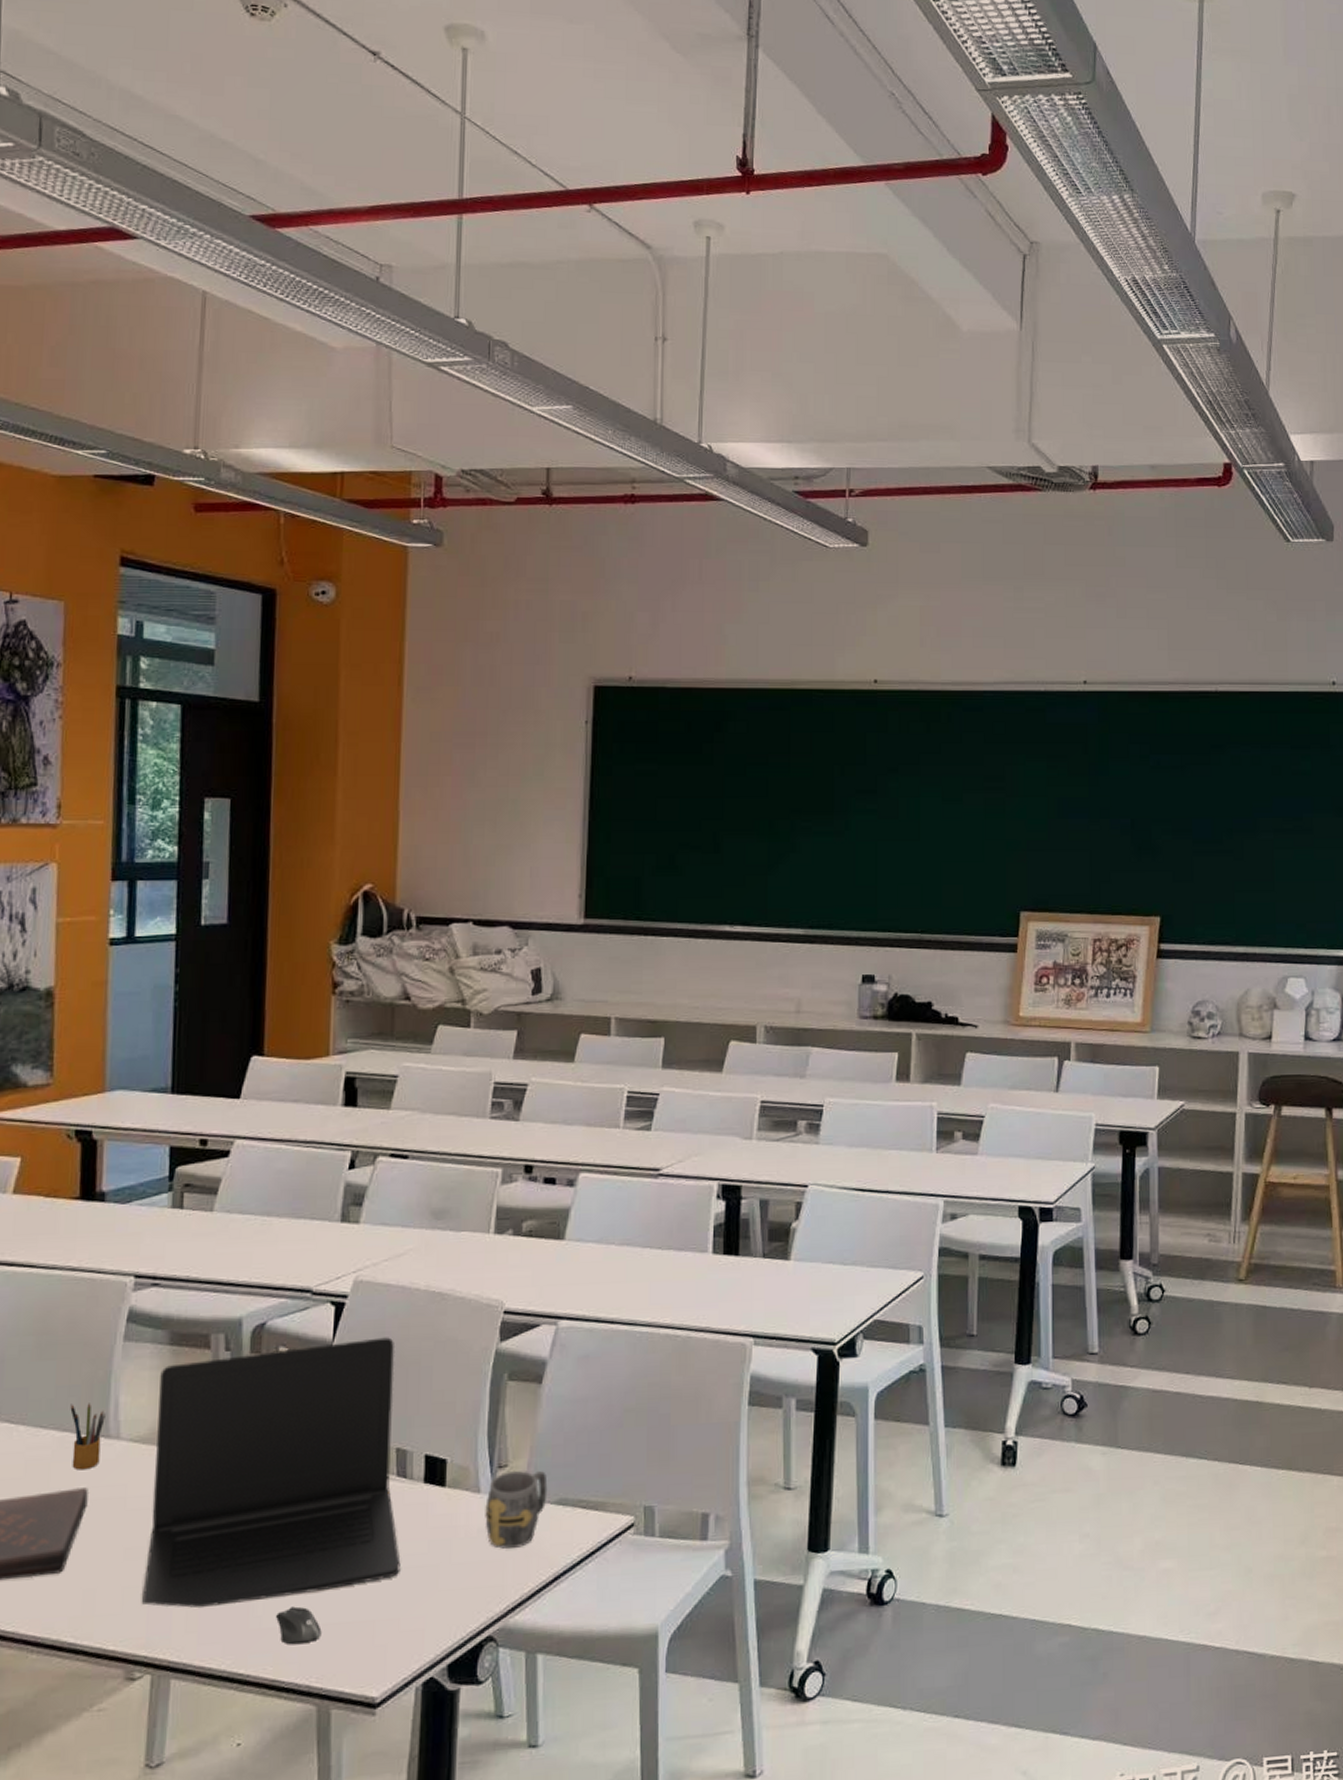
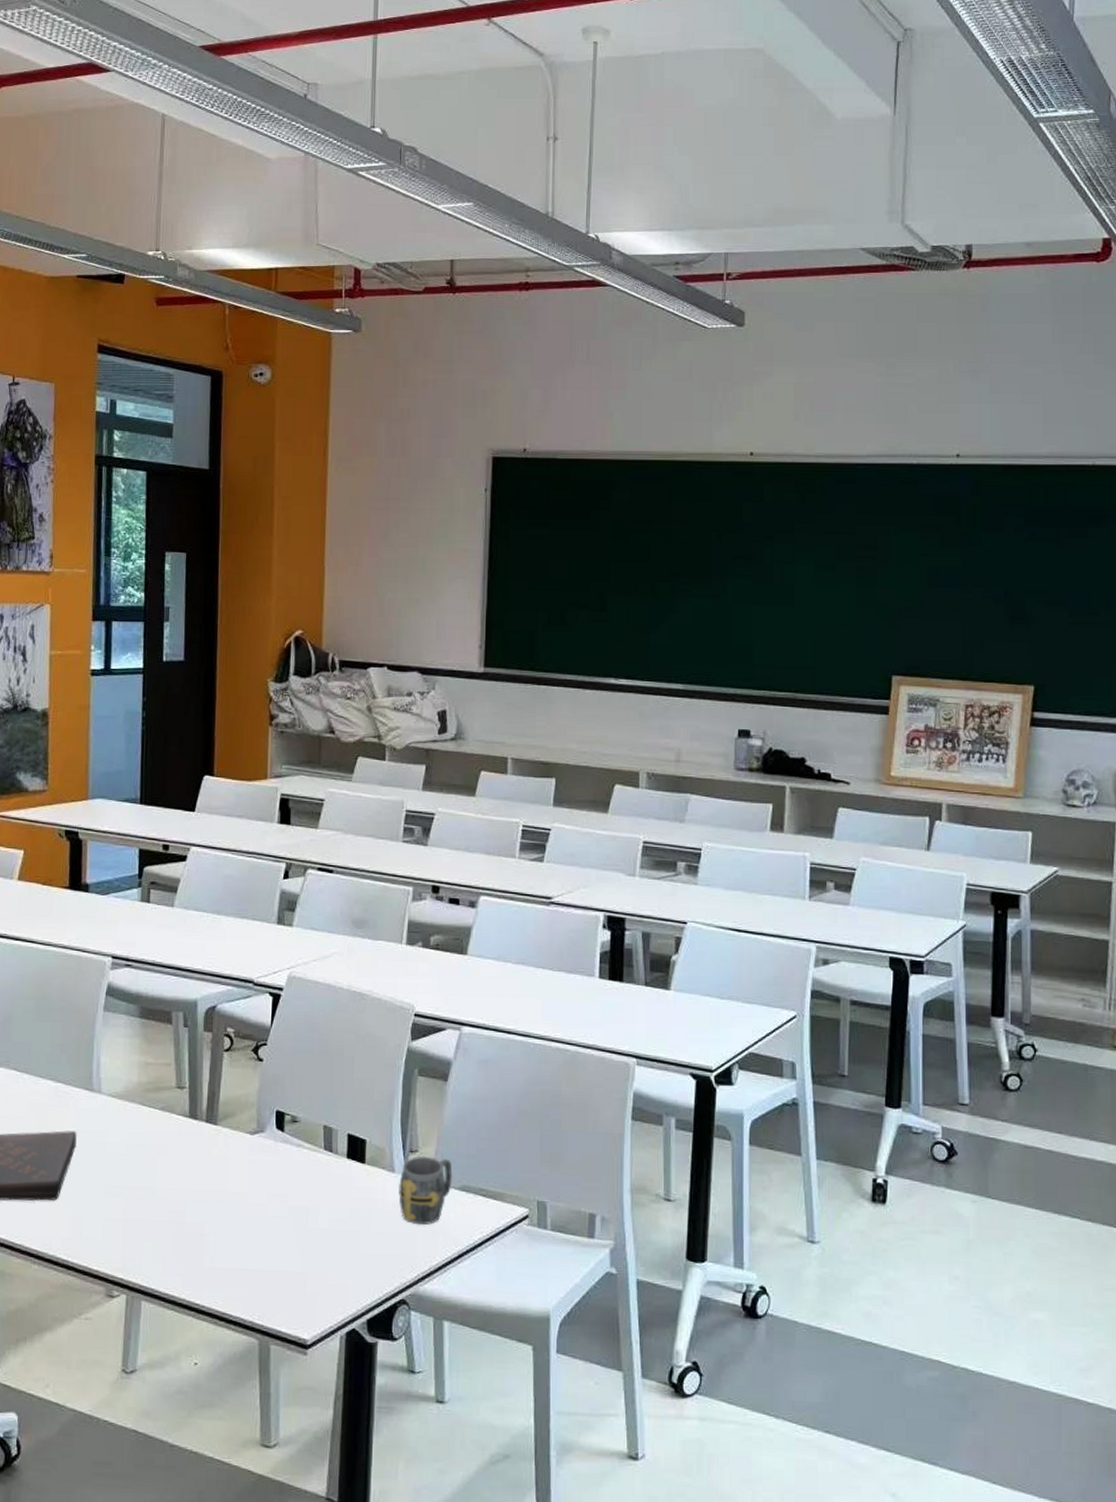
pencil box: present [70,1403,105,1470] -> none [62,1060,90,1116]
laptop: present [142,1337,401,1609] -> none [119,1027,328,1244]
computer mouse: present [275,1606,322,1645] -> none [224,1252,263,1286]

